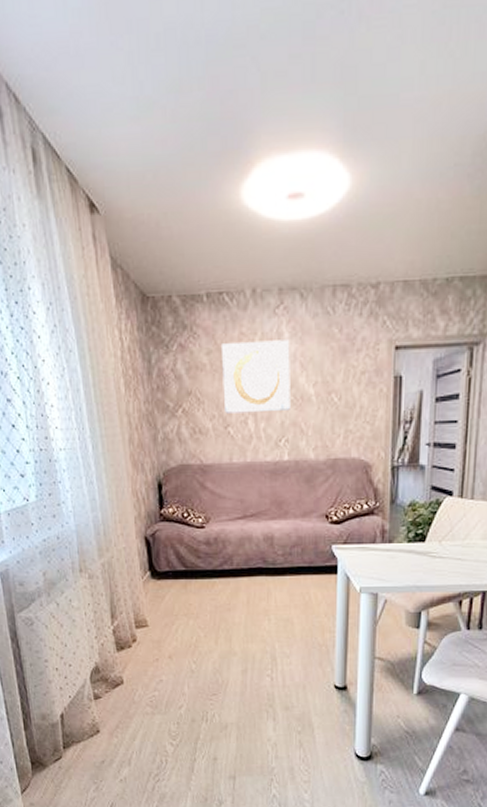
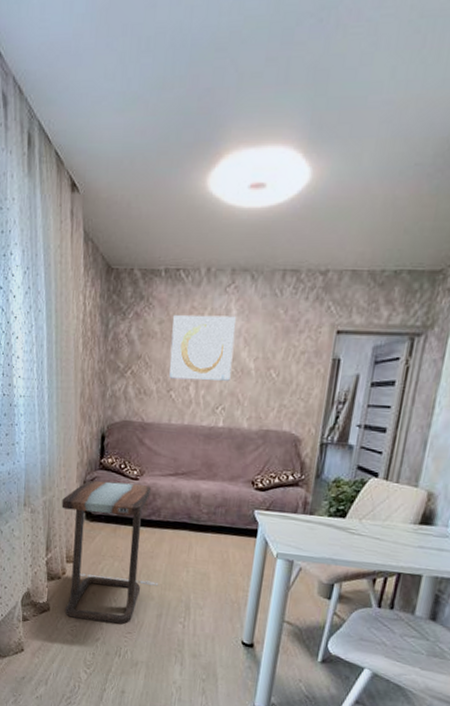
side table: none [122,533,239,688] -> present [61,480,158,625]

